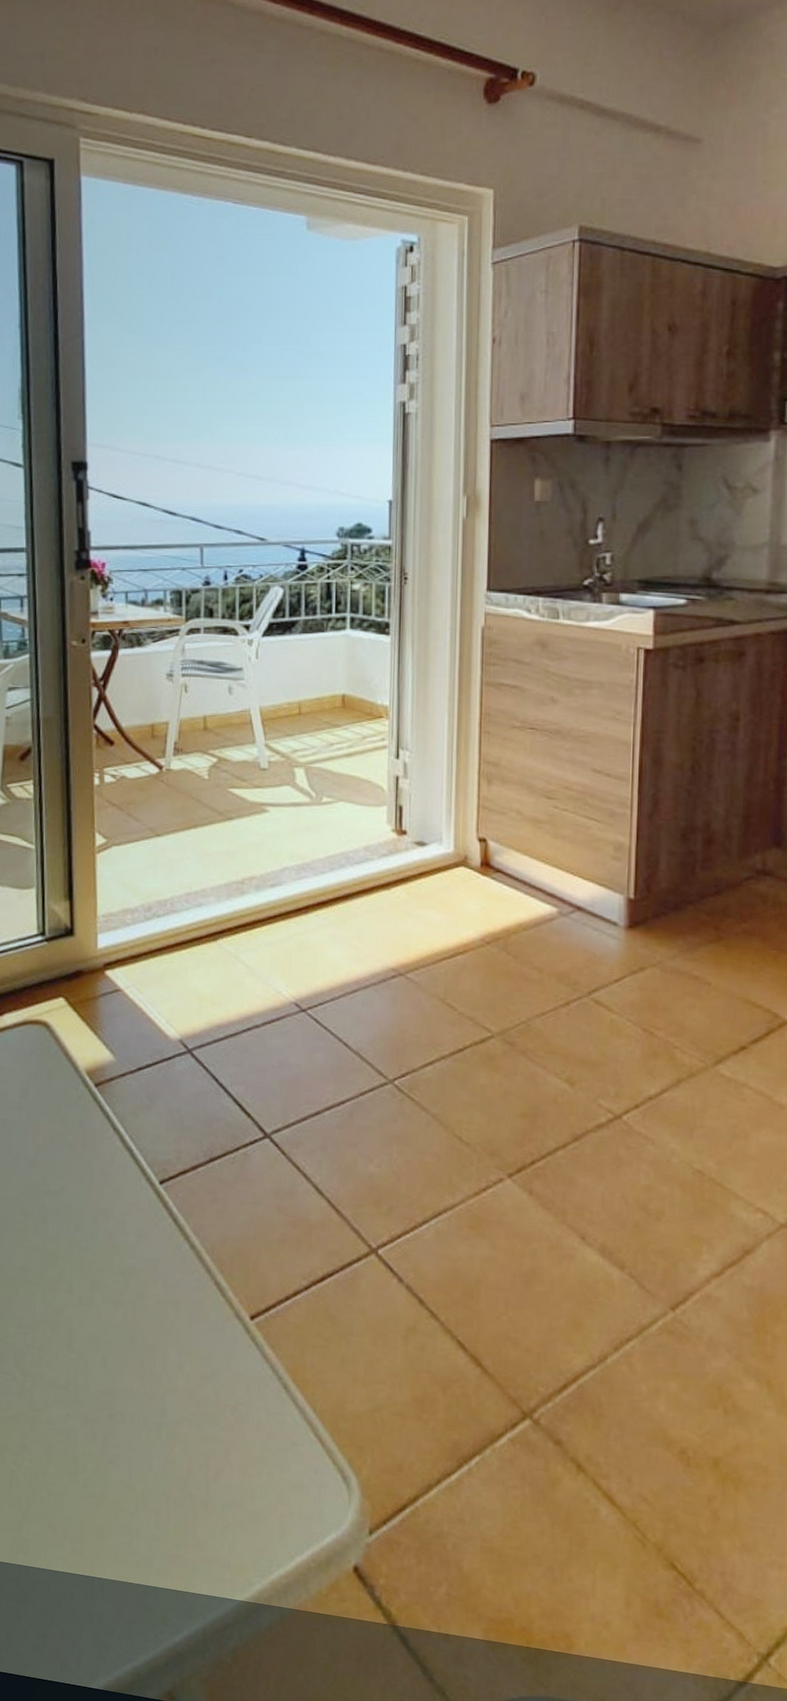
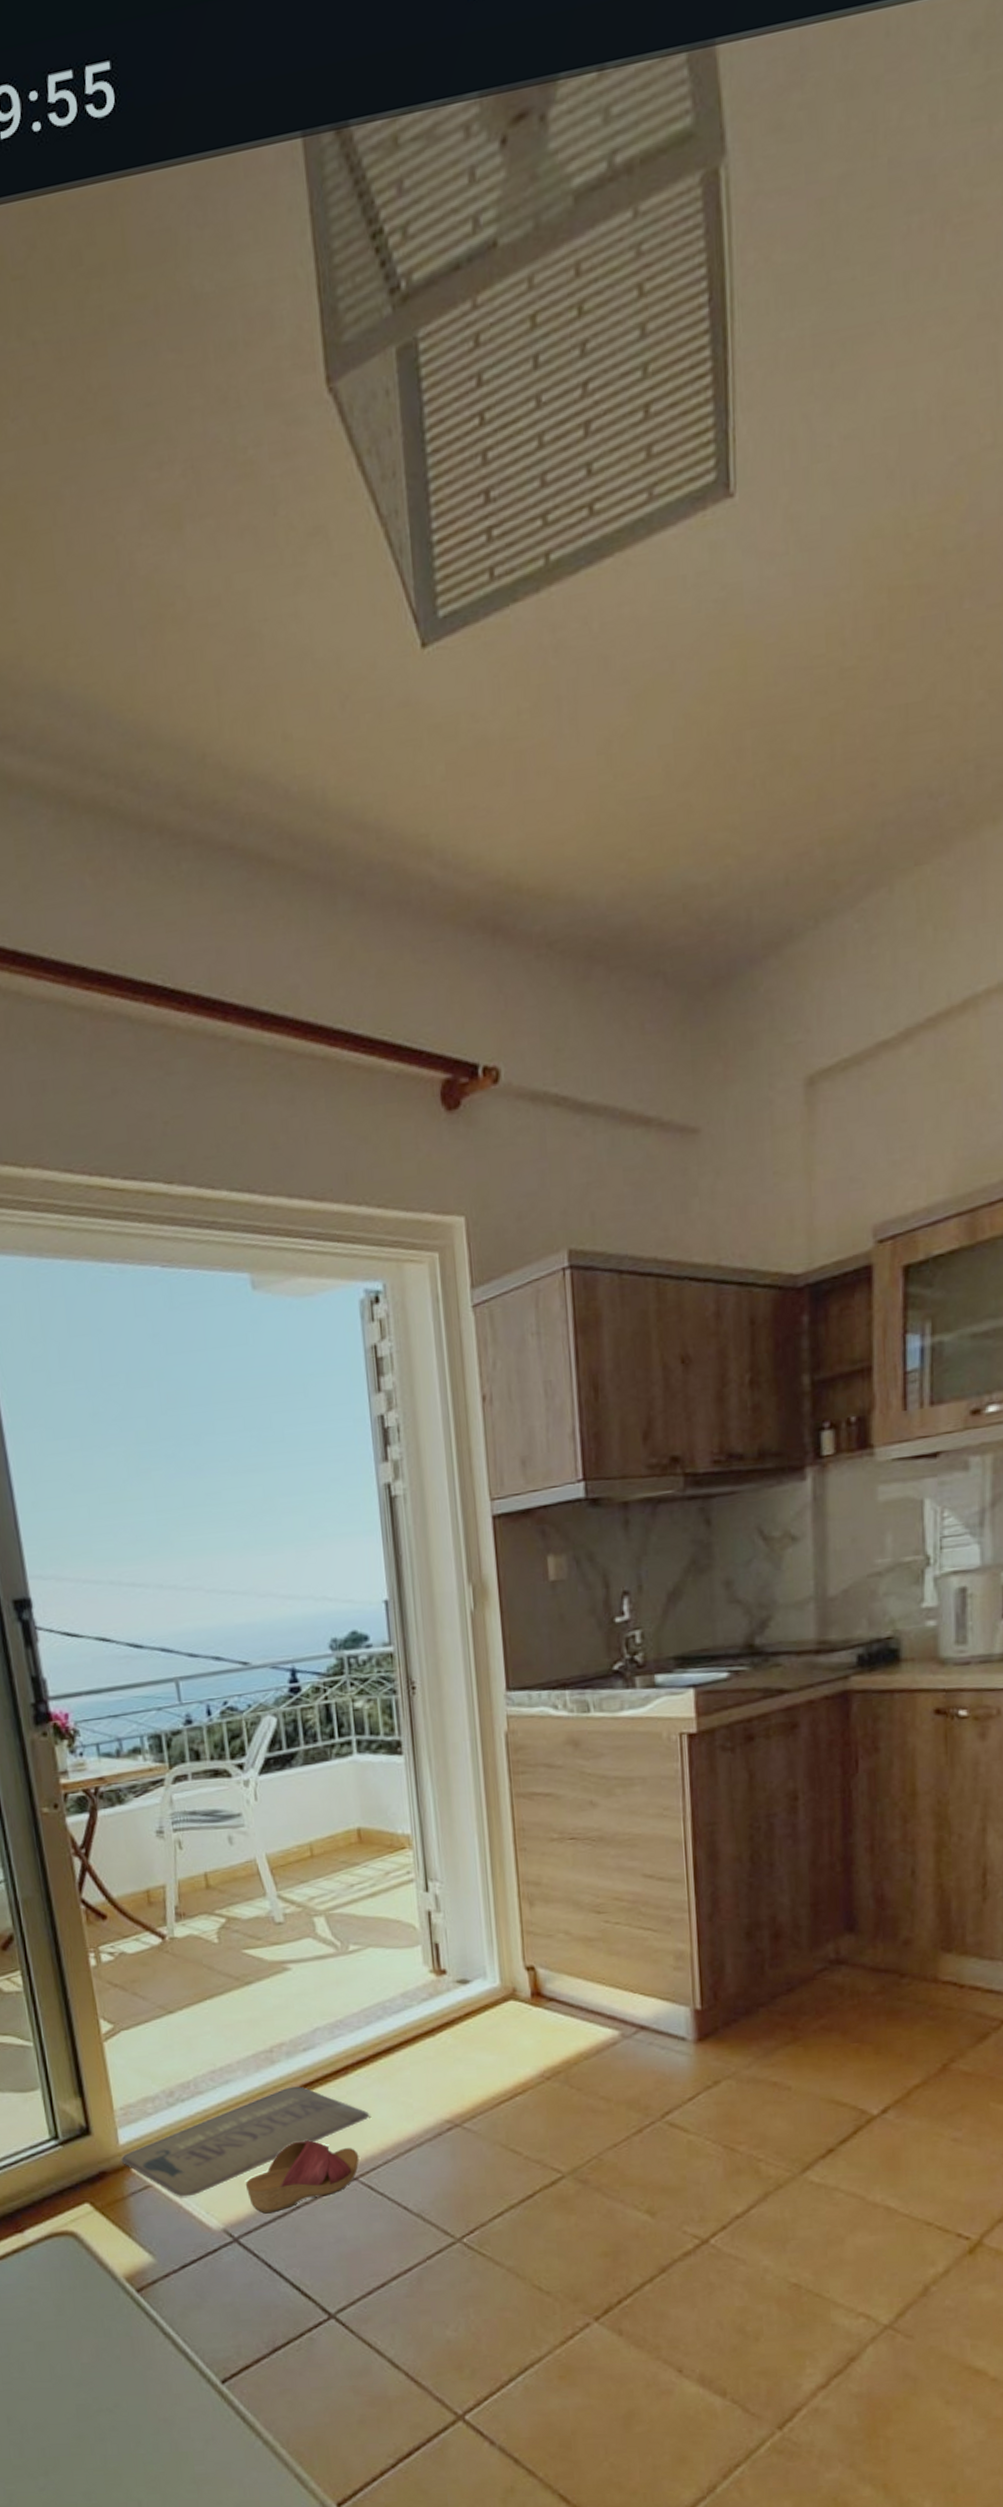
doormat: none [97,917,324,1005] -> present [121,2086,370,2197]
sandal: none [204,968,309,1031] -> present [245,2140,359,2214]

